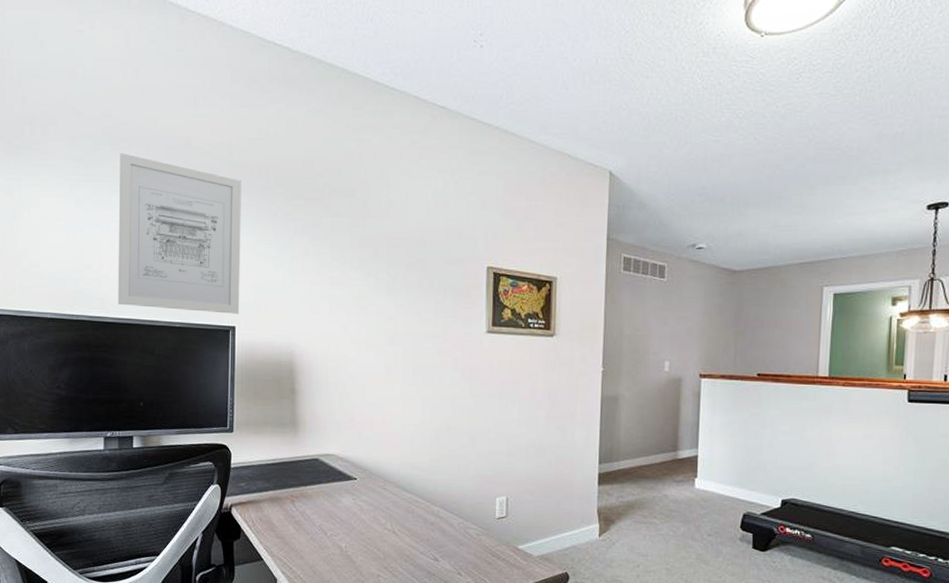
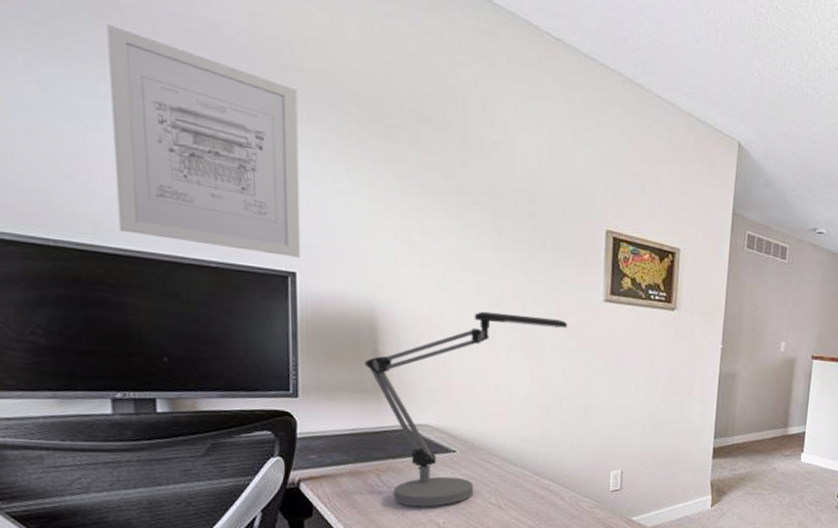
desk lamp: none [284,349,454,531] -> present [364,311,568,507]

